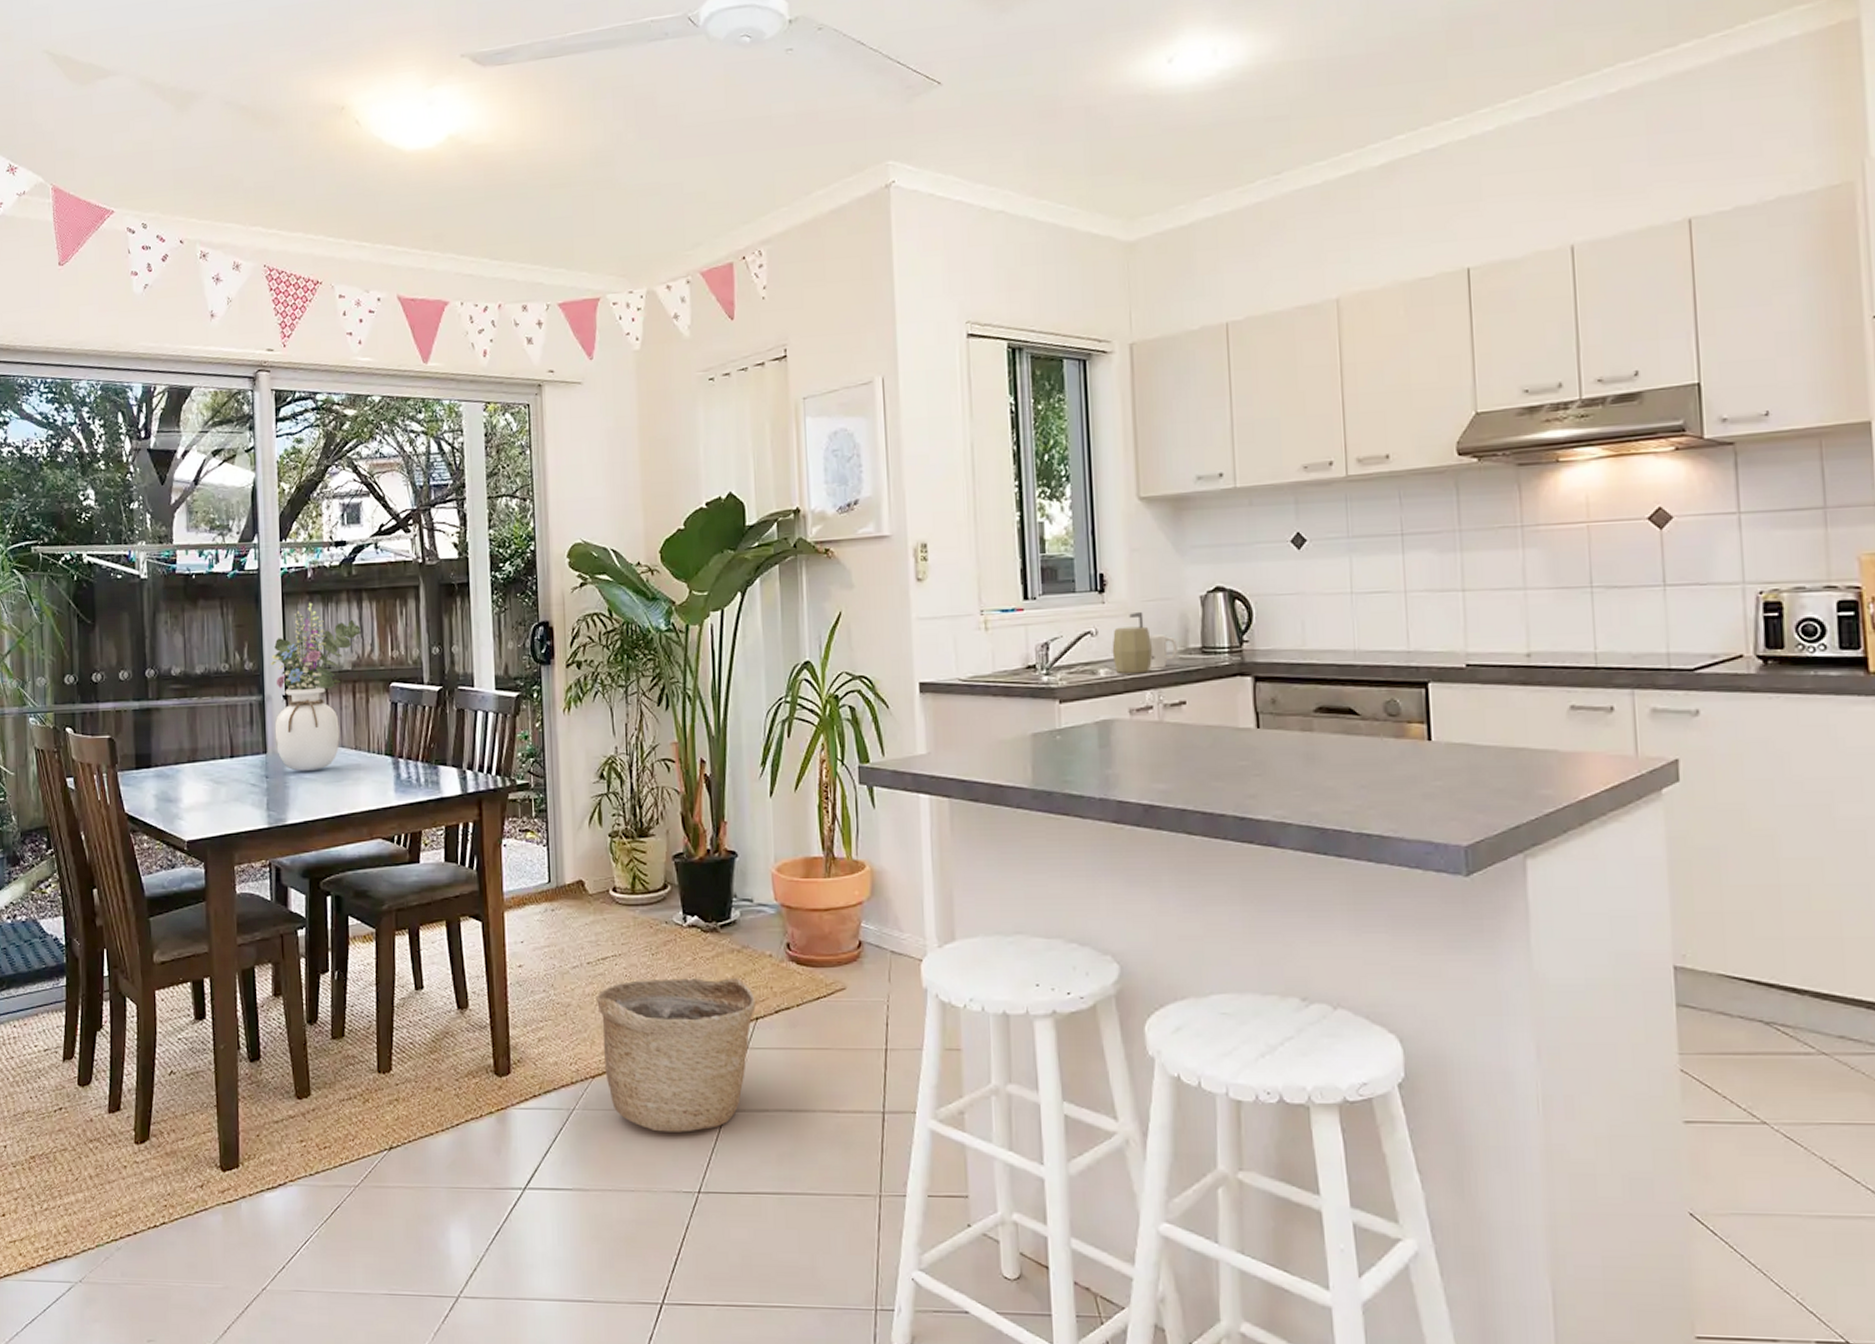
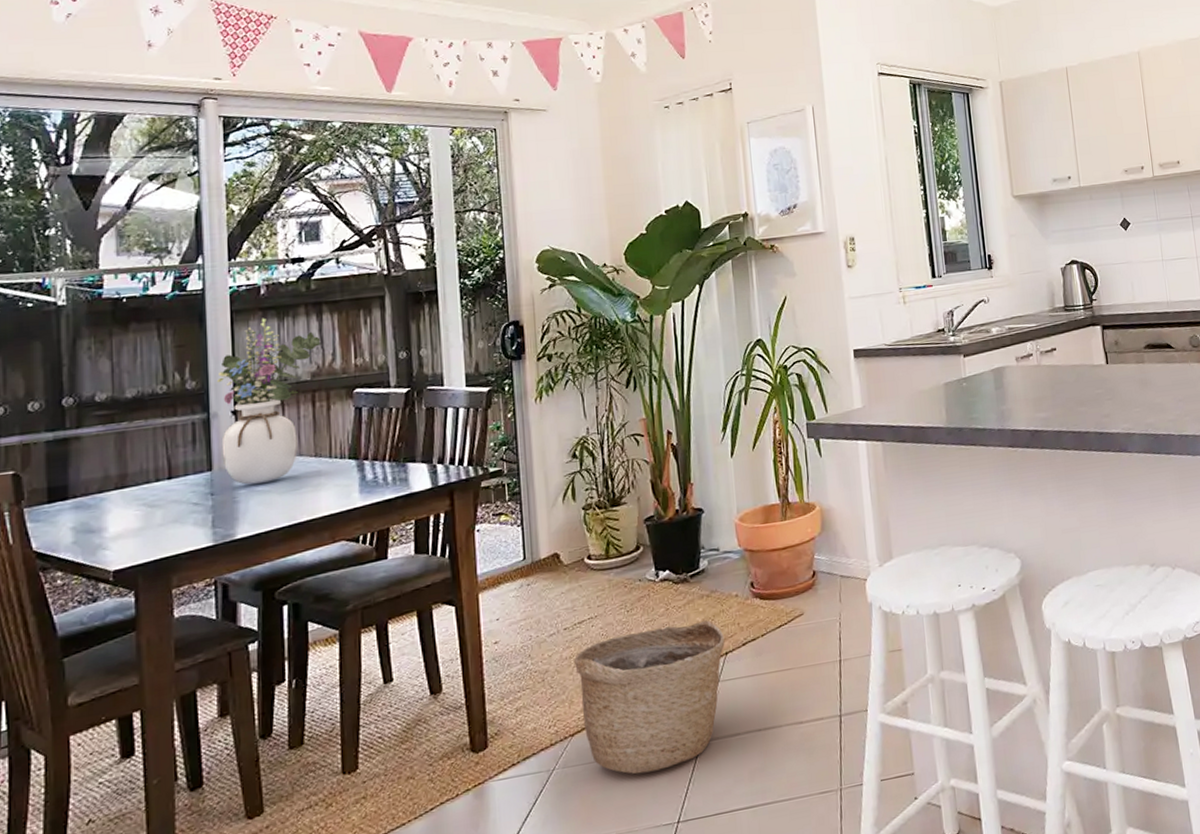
soap dispenser: present [1112,611,1153,675] -> none [1000,282,1030,331]
mug: present [1149,634,1179,669] -> none [1027,298,1048,325]

